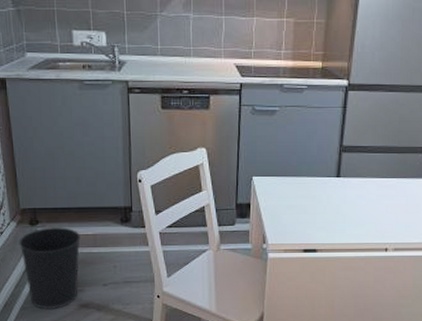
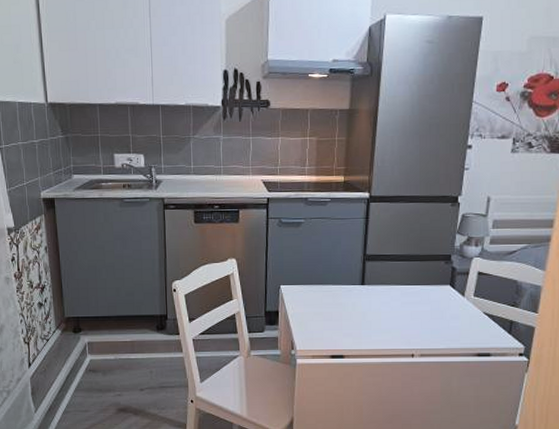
wastebasket: present [19,226,80,309] -> none [63,333,119,413]

